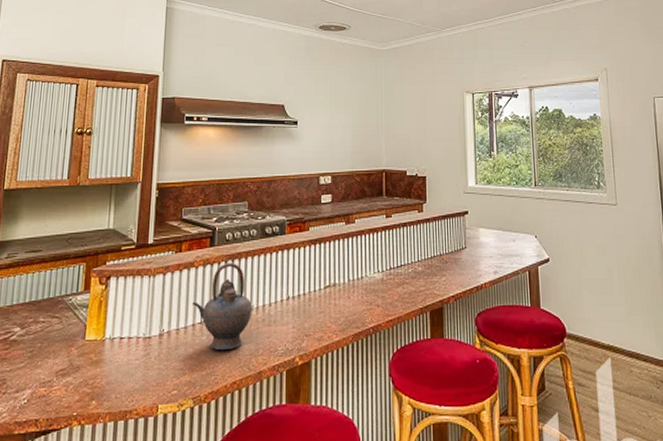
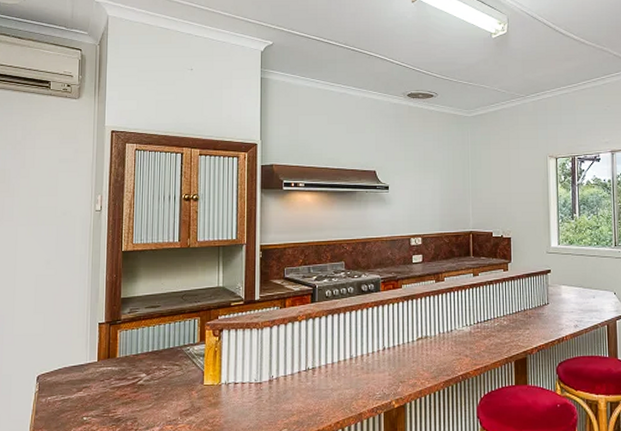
teapot: present [191,263,253,350] -> none [297,317,352,394]

